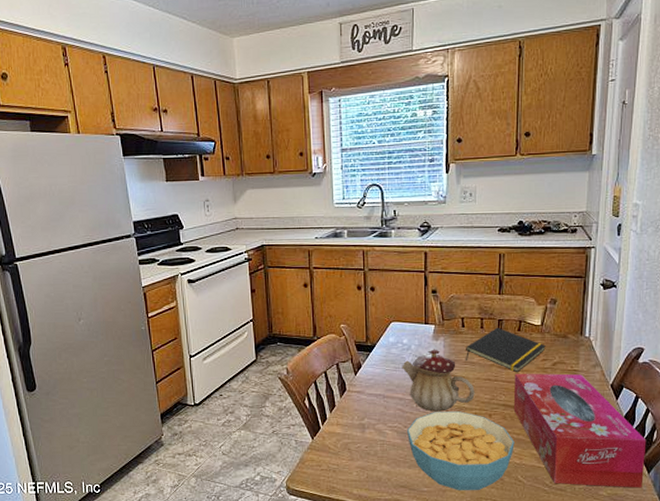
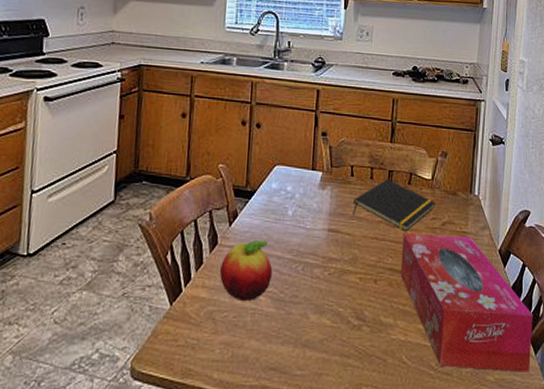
fruit: none [351,386,396,434] -> present [220,241,273,301]
teapot: present [402,349,475,412] -> none [283,199,361,275]
cereal bowl: present [407,411,515,490] -> none [283,275,400,374]

